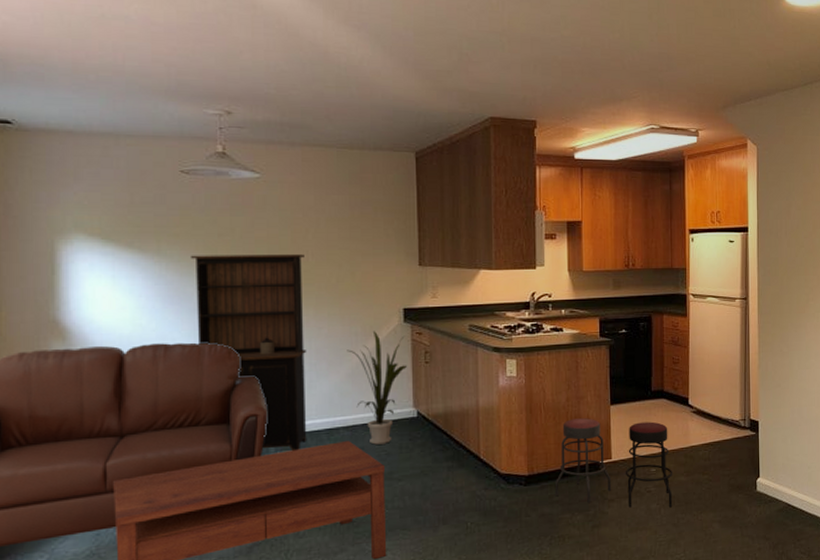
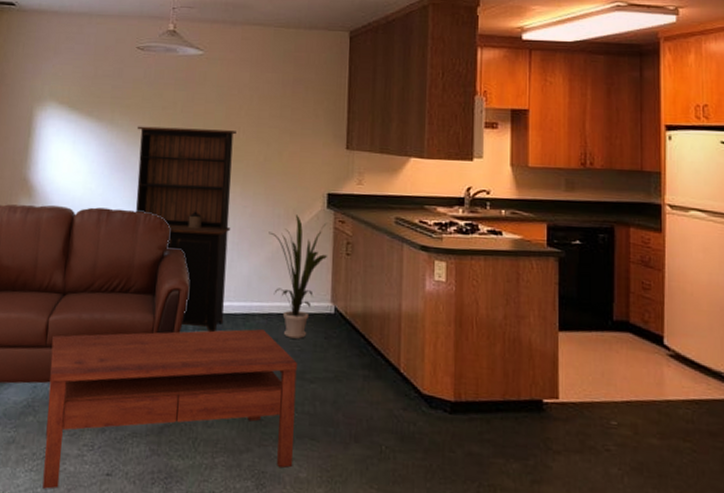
bar stool: present [554,418,673,508] -> none [485,341,642,477]

